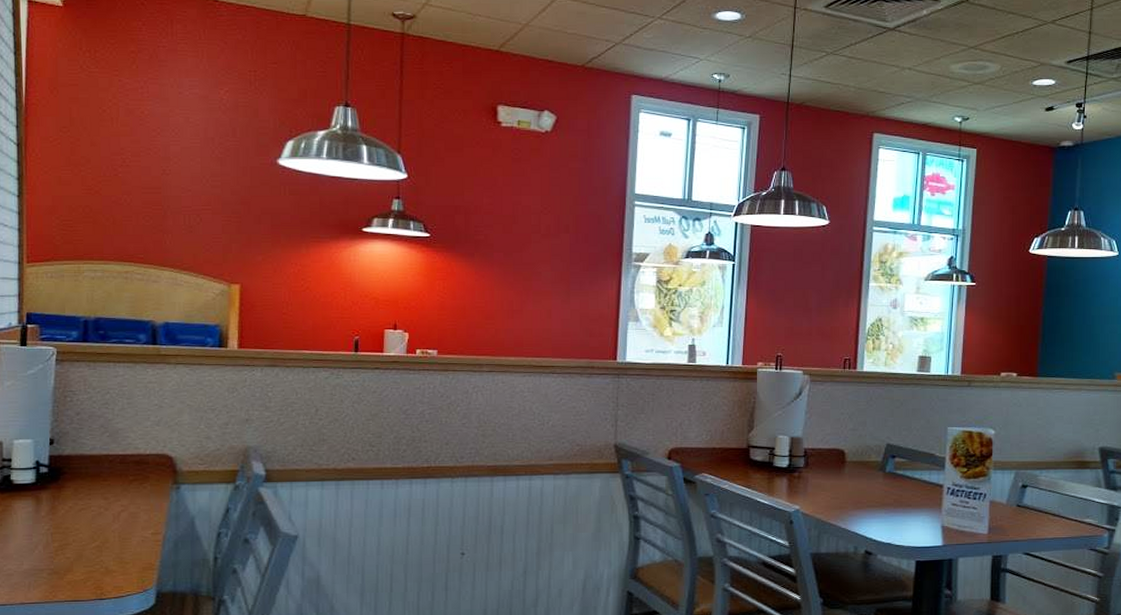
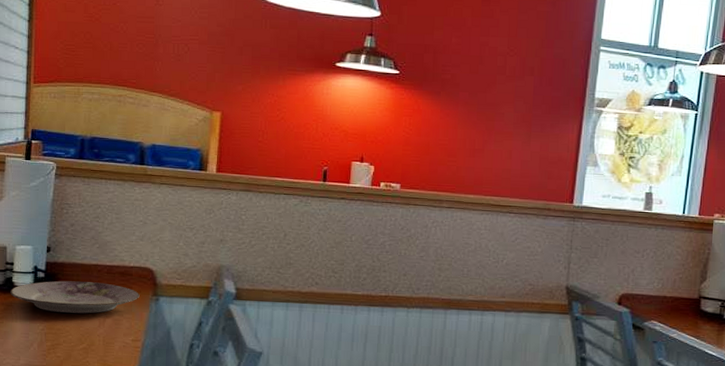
plate: none [9,474,158,509] -> present [10,280,140,314]

